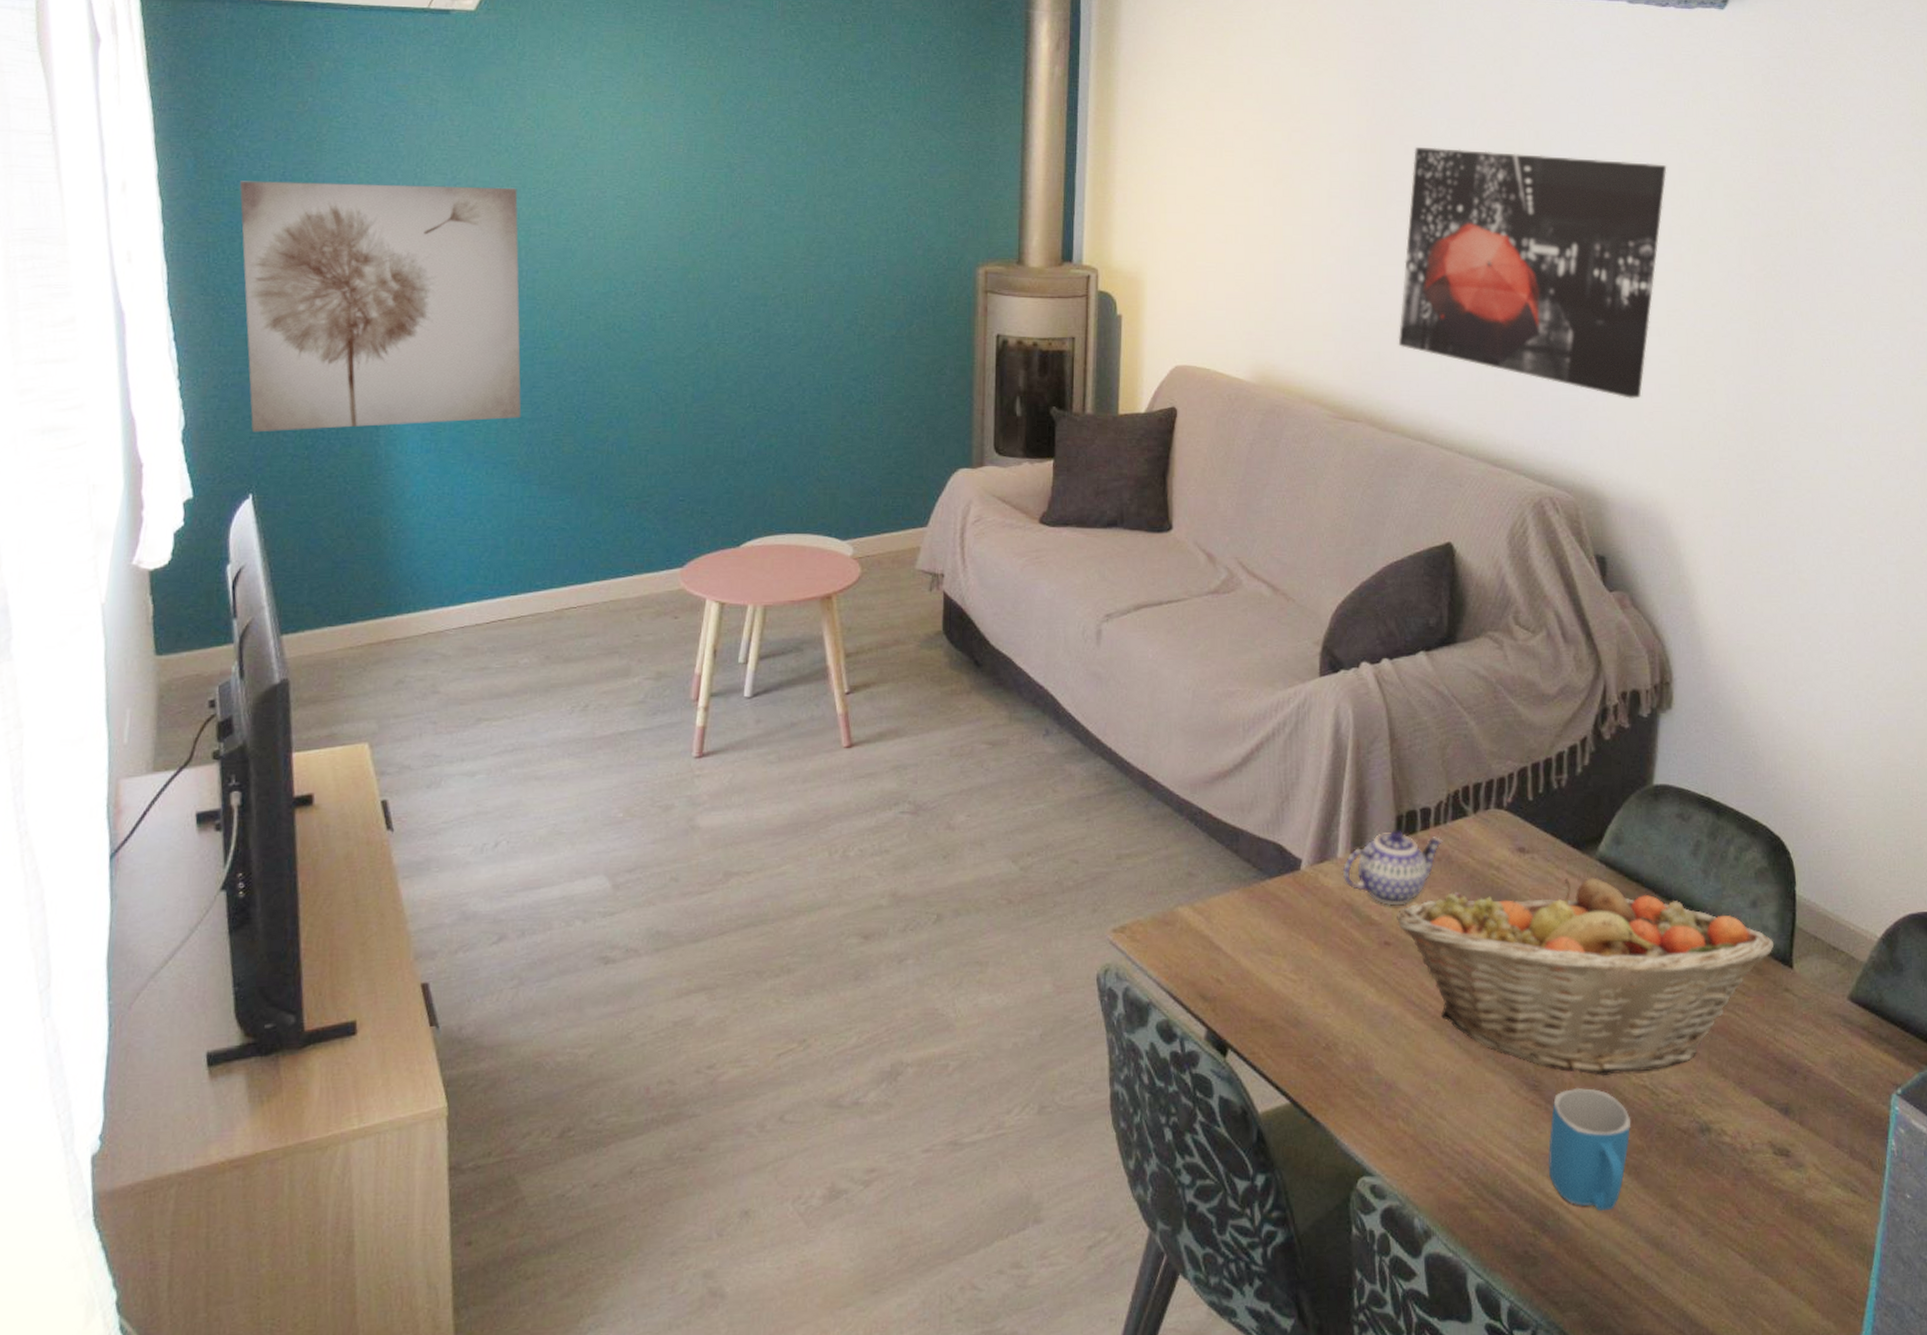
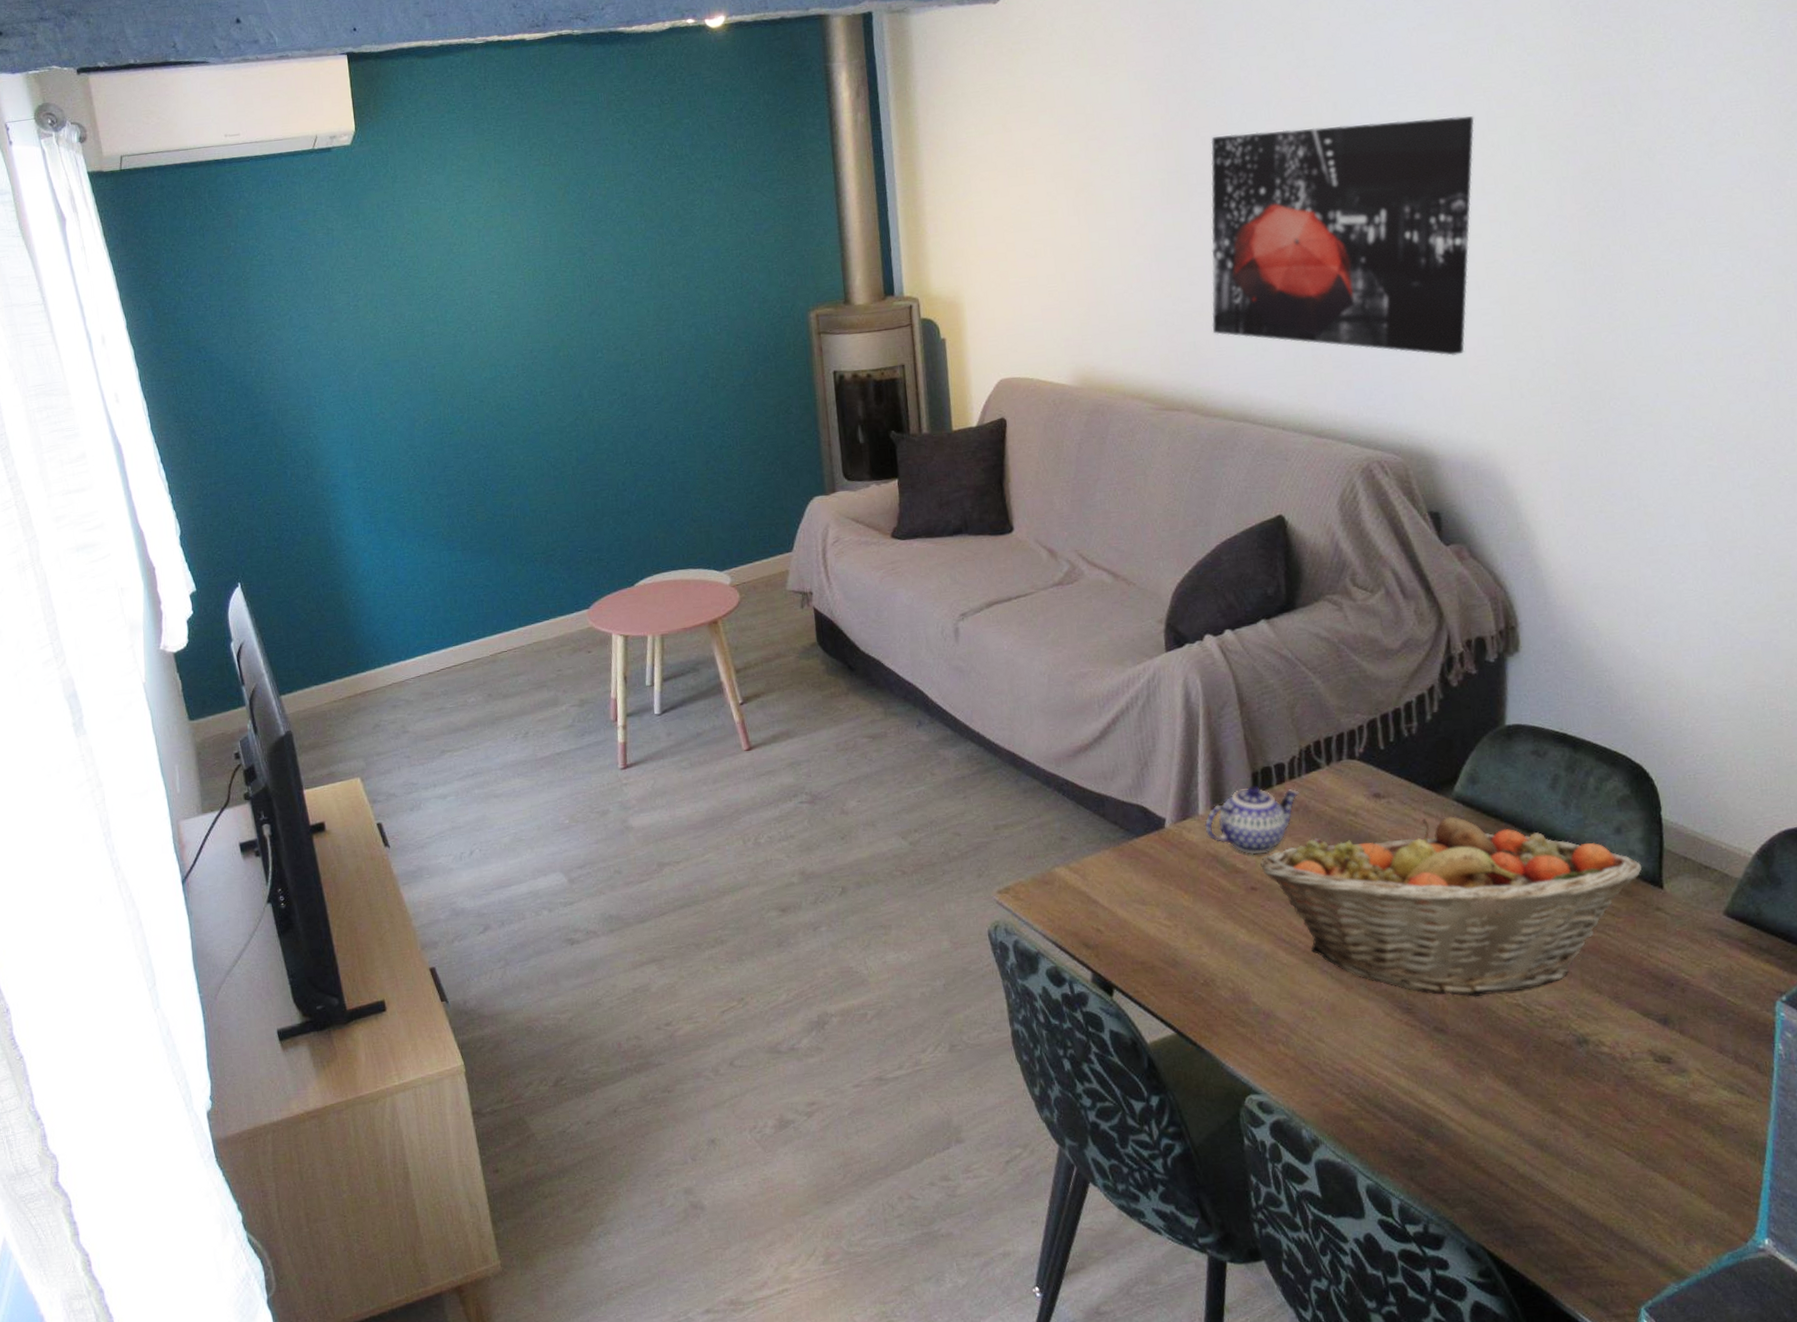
wall art: present [239,181,522,433] -> none [189,296,440,532]
mug: present [1548,1087,1631,1210] -> none [1426,1008,1507,1118]

